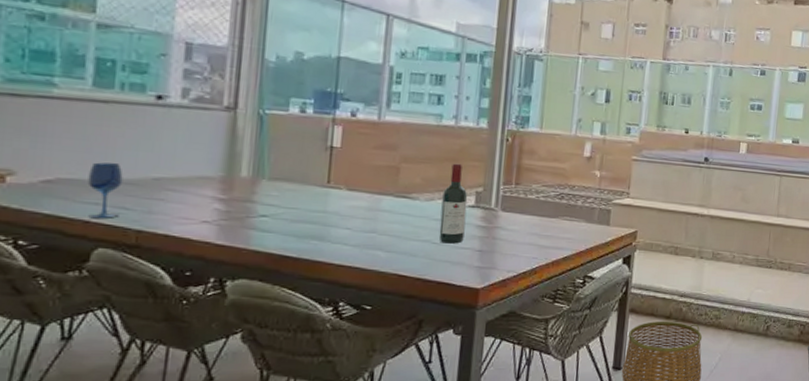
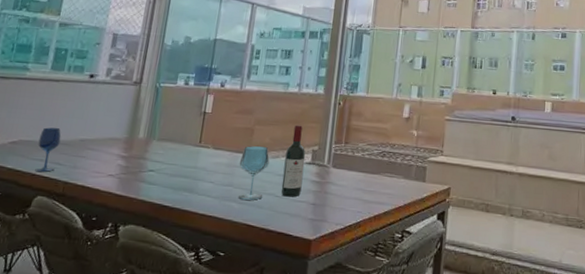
wine glass: none [383,186,423,249] -> present [239,145,270,201]

